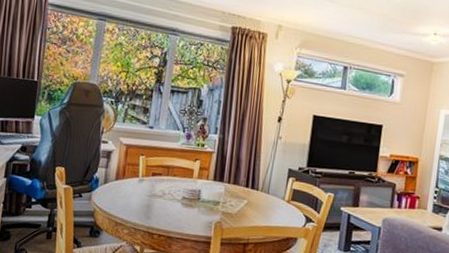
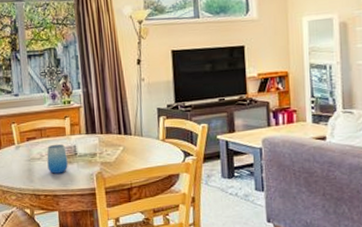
cup: none [167,185,190,216] -> present [47,144,68,174]

